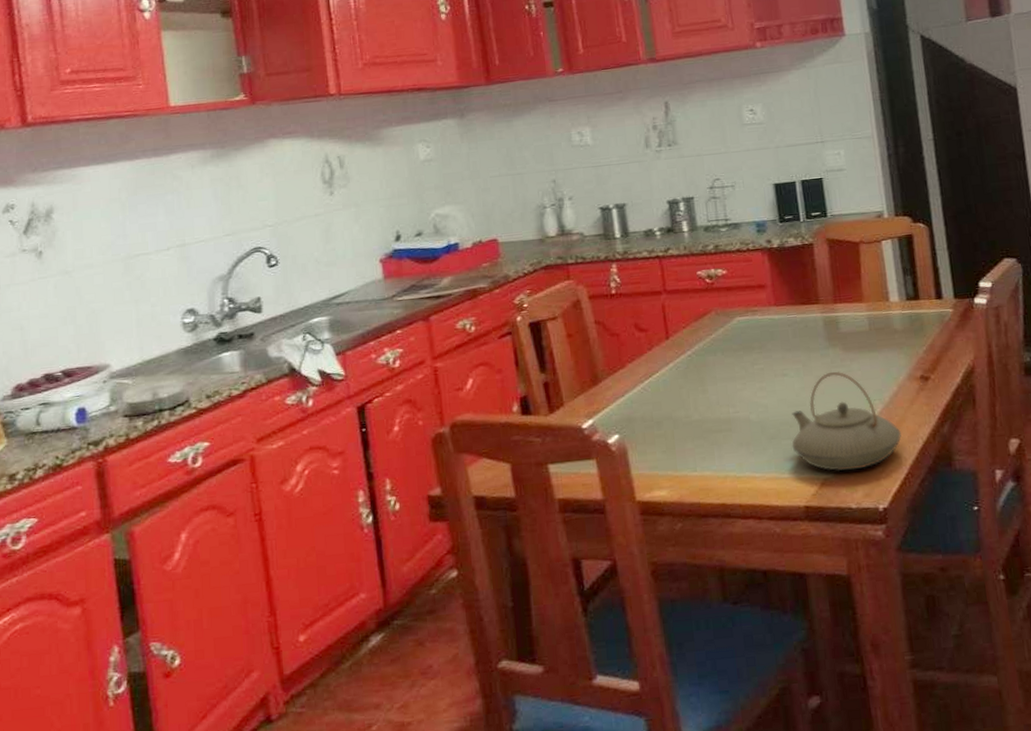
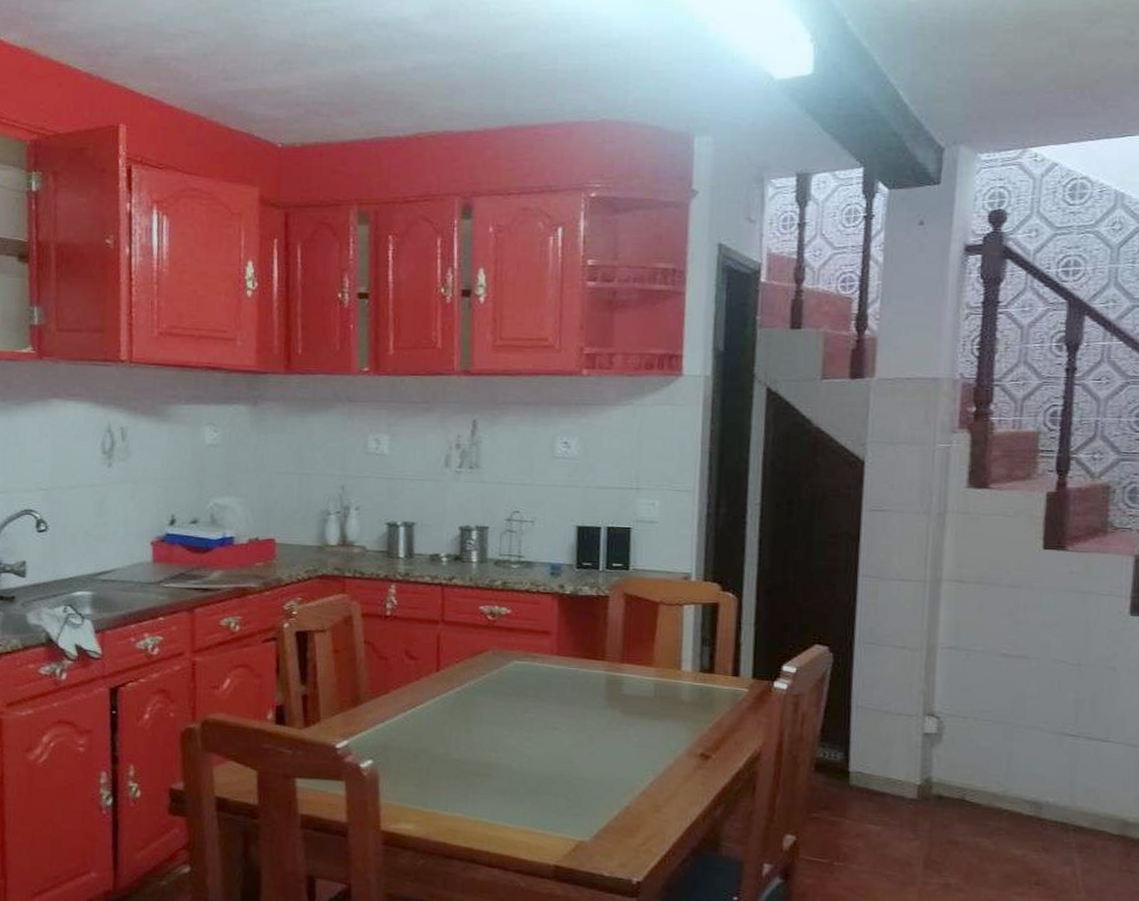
teapot: present [791,371,902,472] -> none [551,733,669,838]

